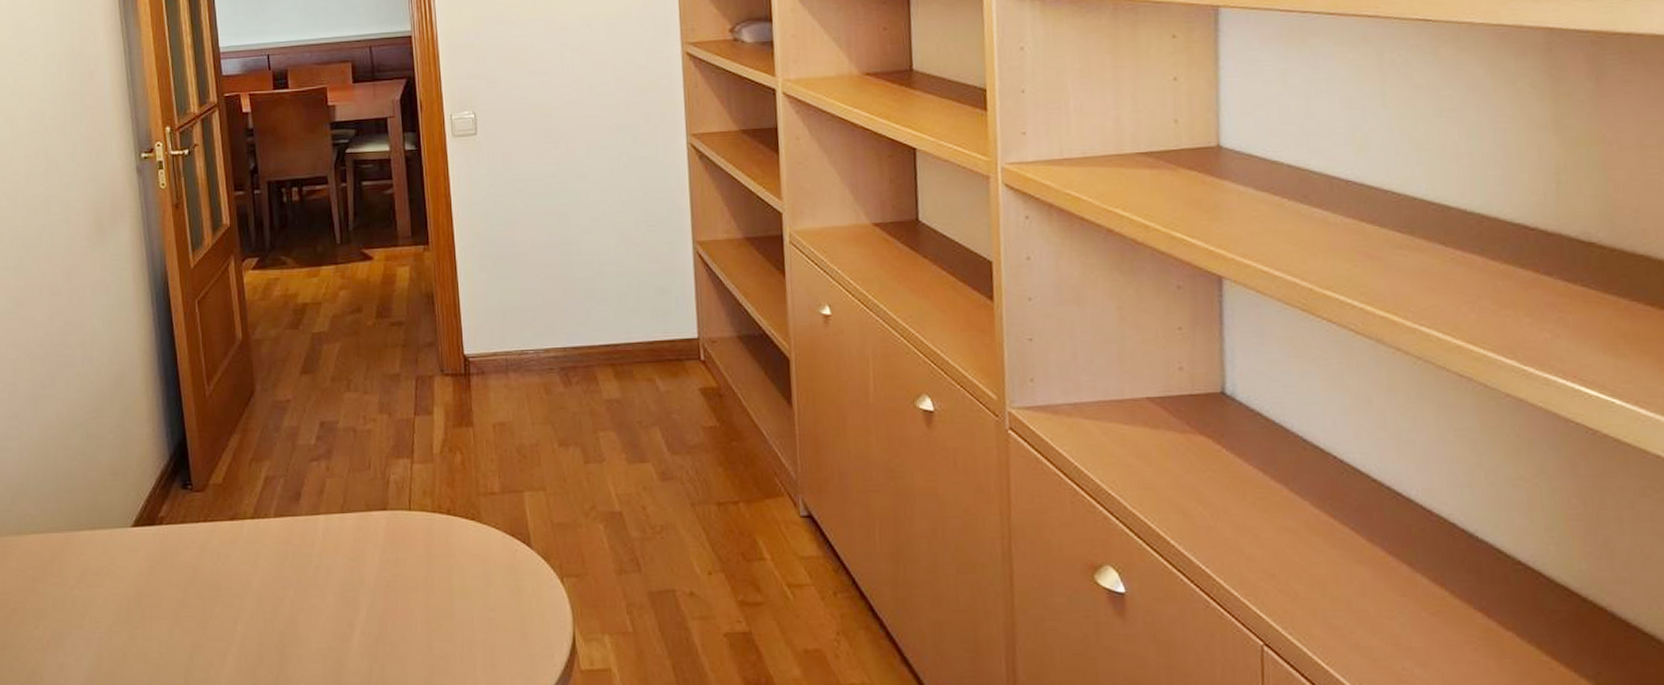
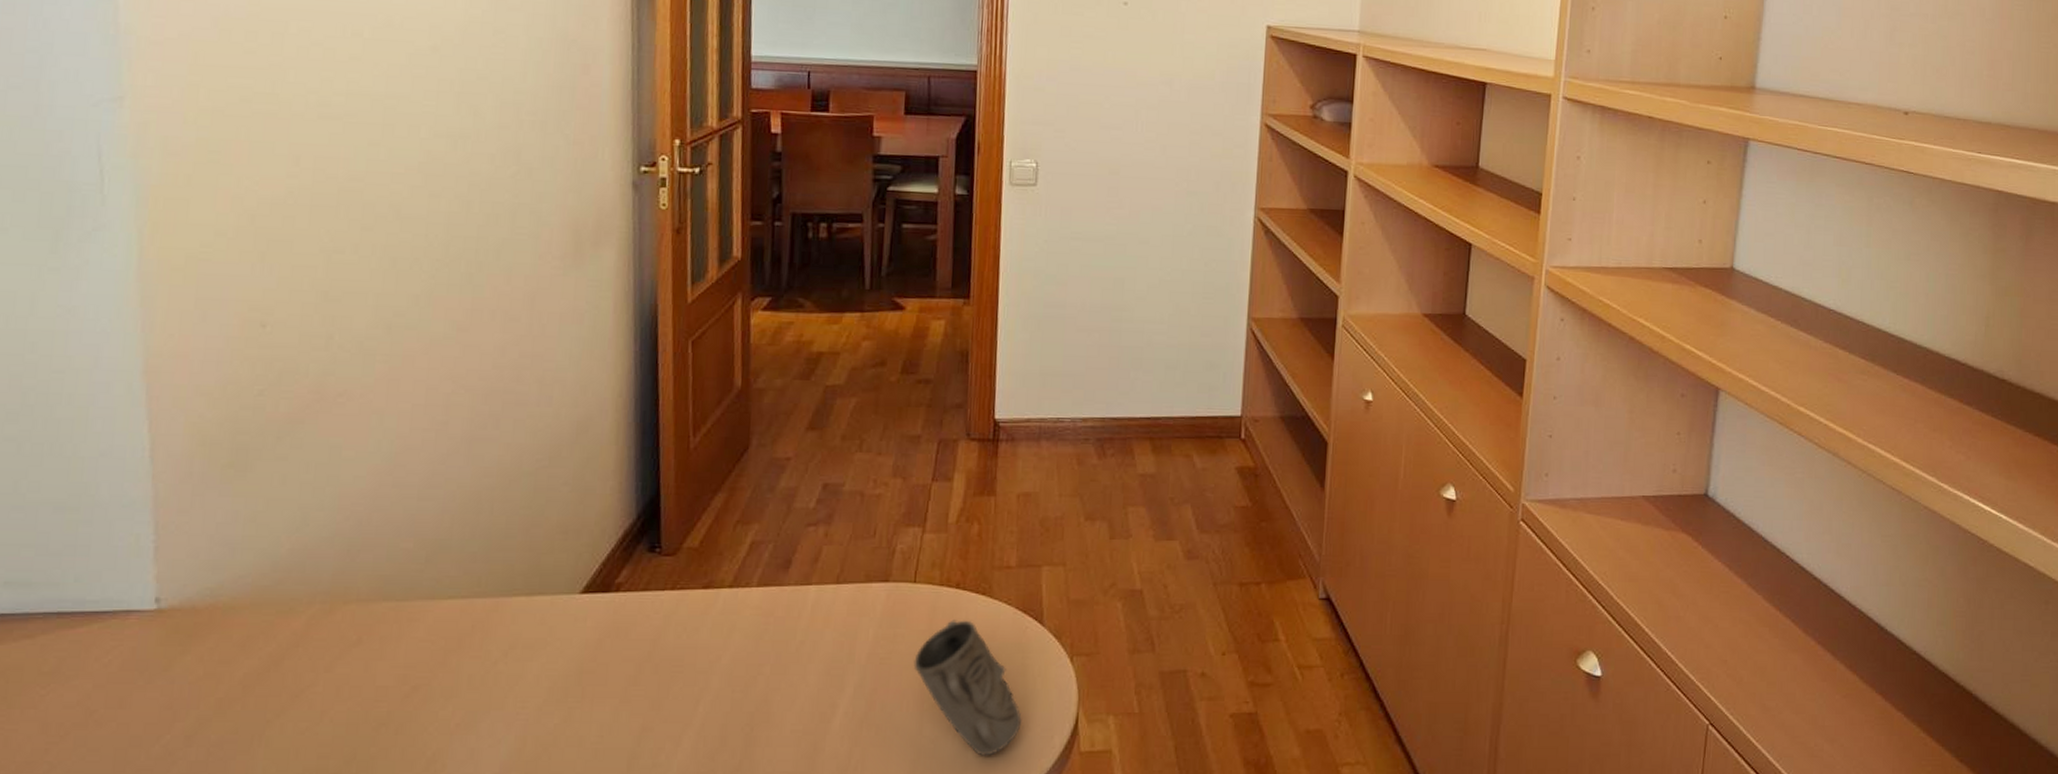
mug: none [417,544,522,673] -> present [913,620,1022,756]

